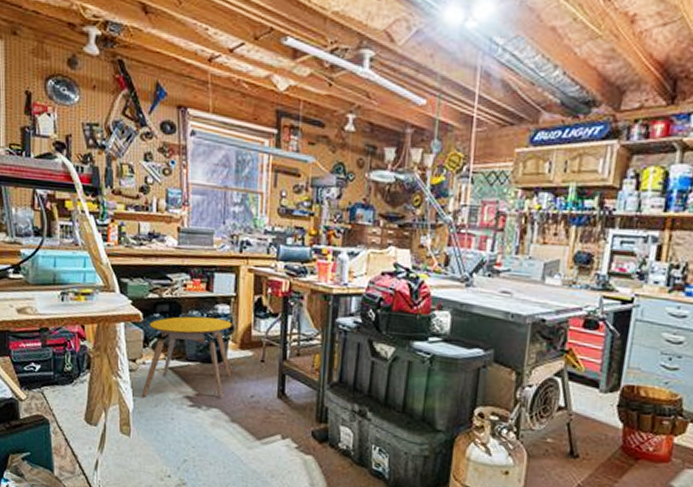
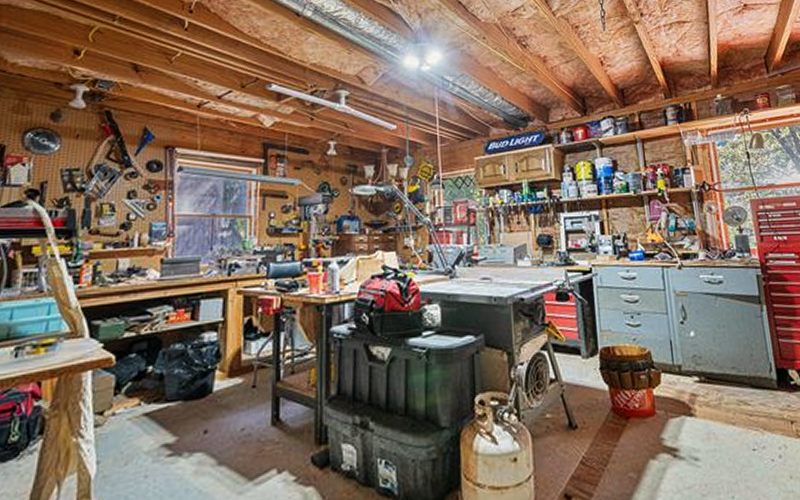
stool: present [142,316,232,398] -> none [109,347,219,456]

